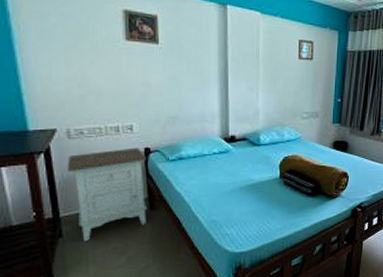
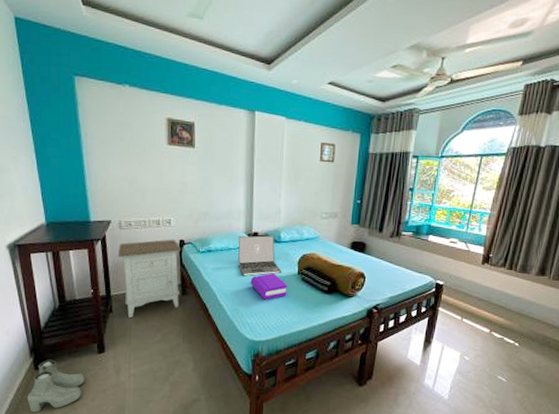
laptop: none [213,138,263,184] -> present [238,235,282,276]
book: none [229,178,269,208] -> present [250,273,287,300]

